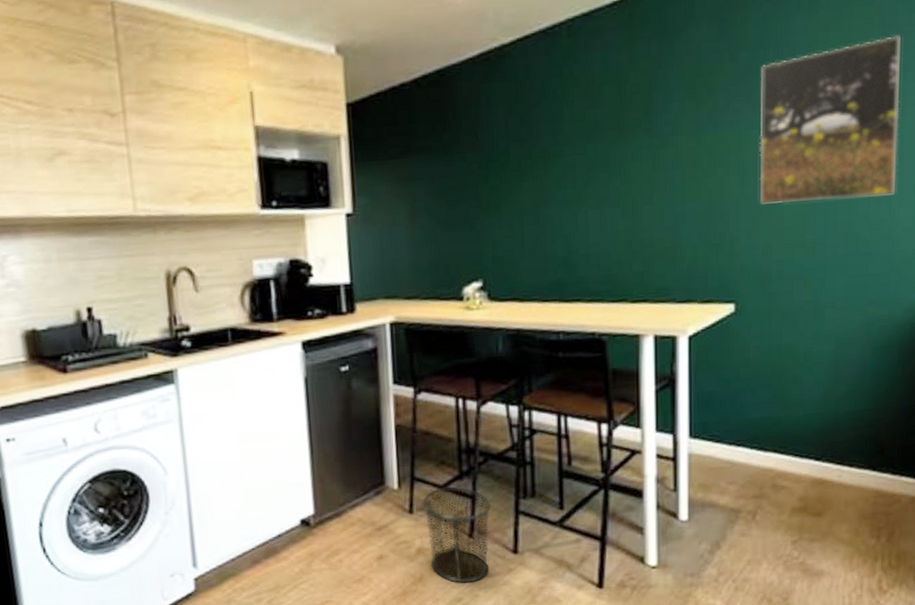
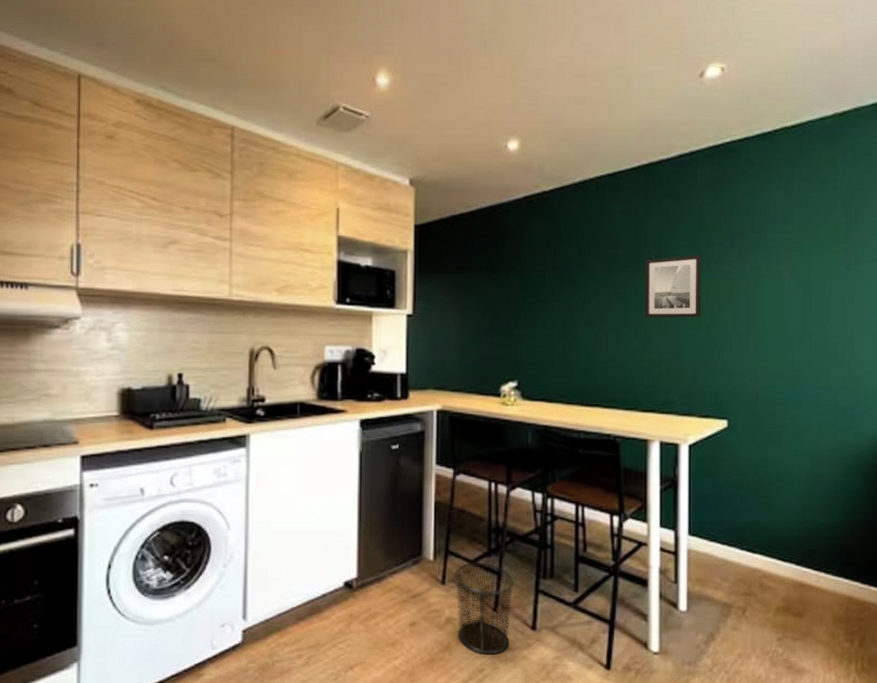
wall art: none [631,106,702,190] -> present [645,255,701,318]
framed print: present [759,35,901,204] -> none [748,215,859,341]

